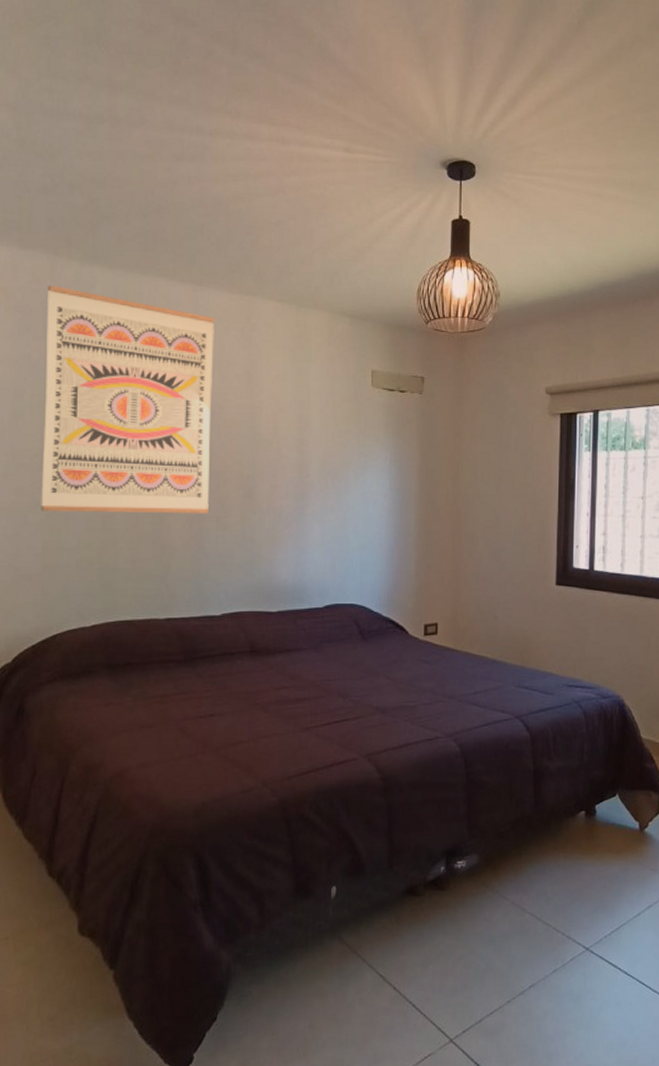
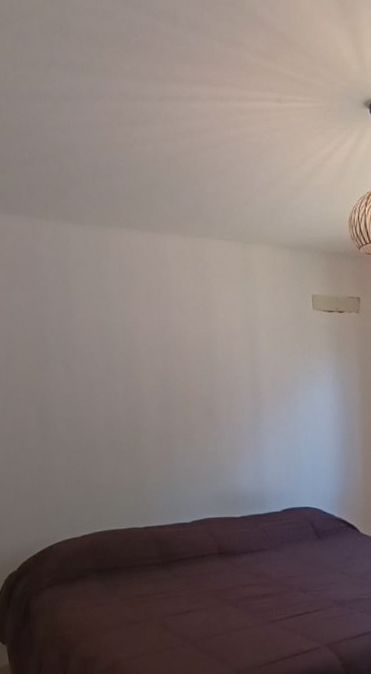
wall art: present [41,285,214,513] -> none [30,243,176,438]

